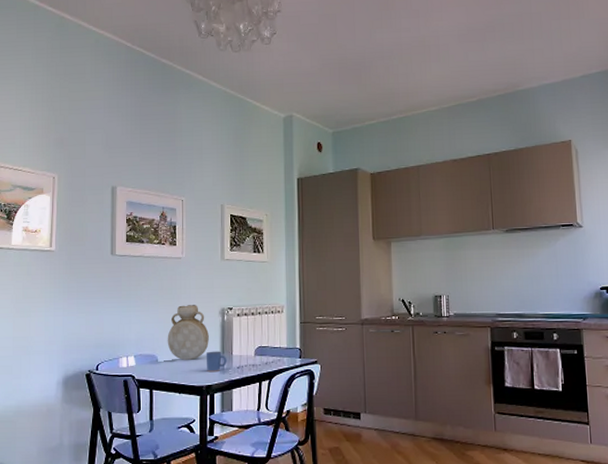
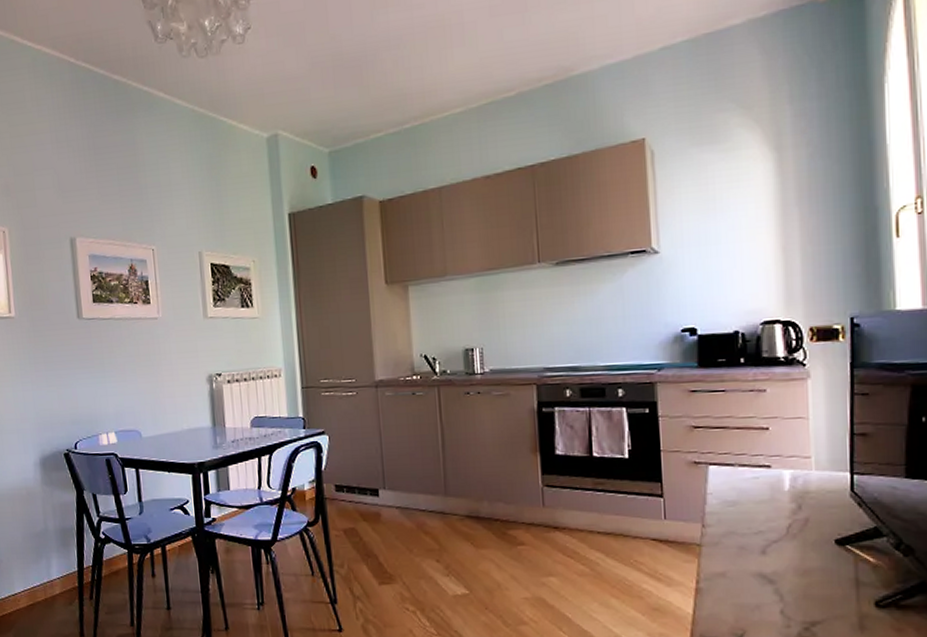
vase: present [167,305,209,360] -> none [149,372,198,435]
mug: present [206,351,227,372] -> none [194,423,220,447]

